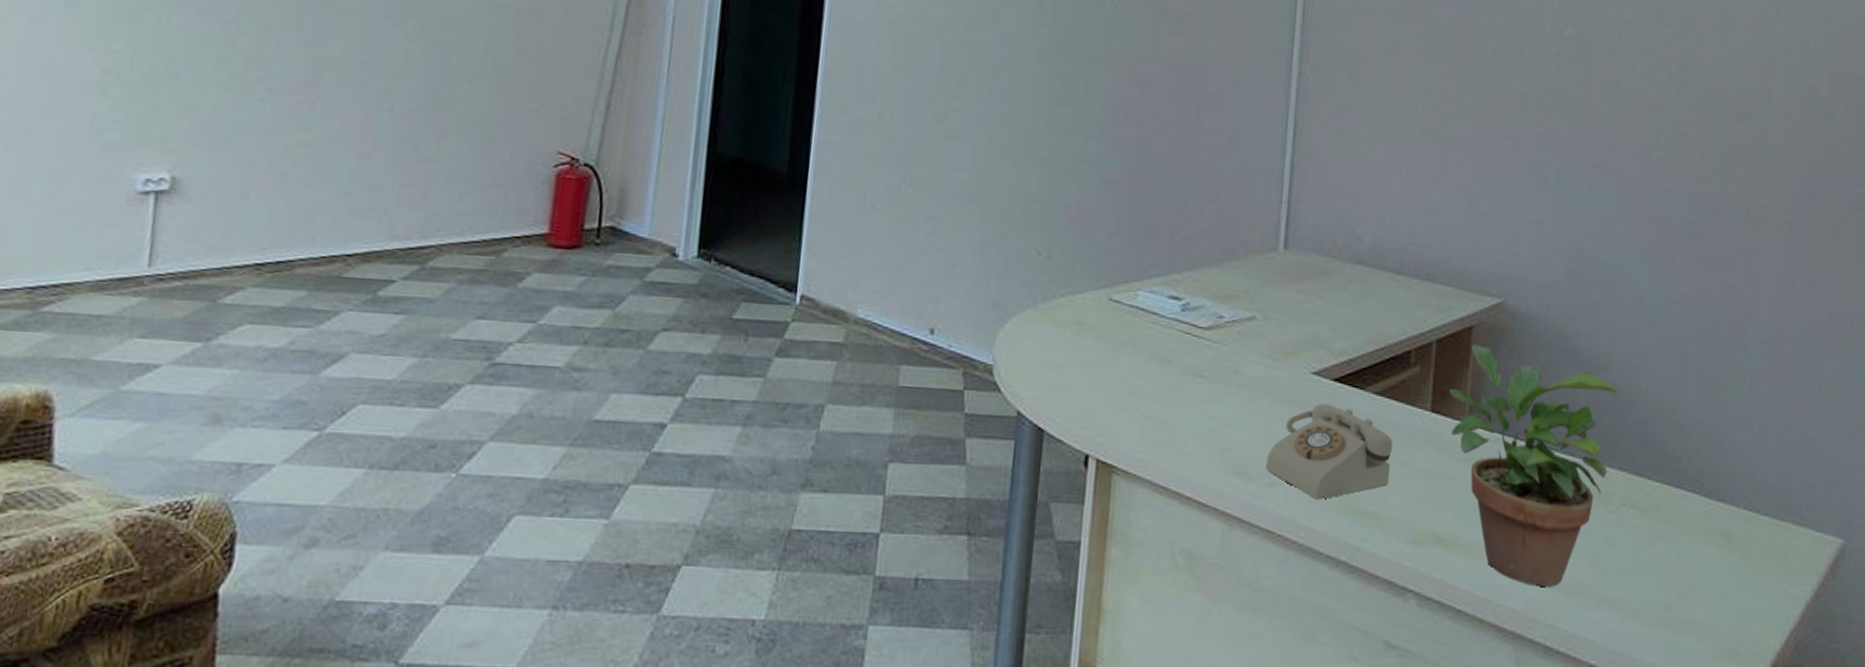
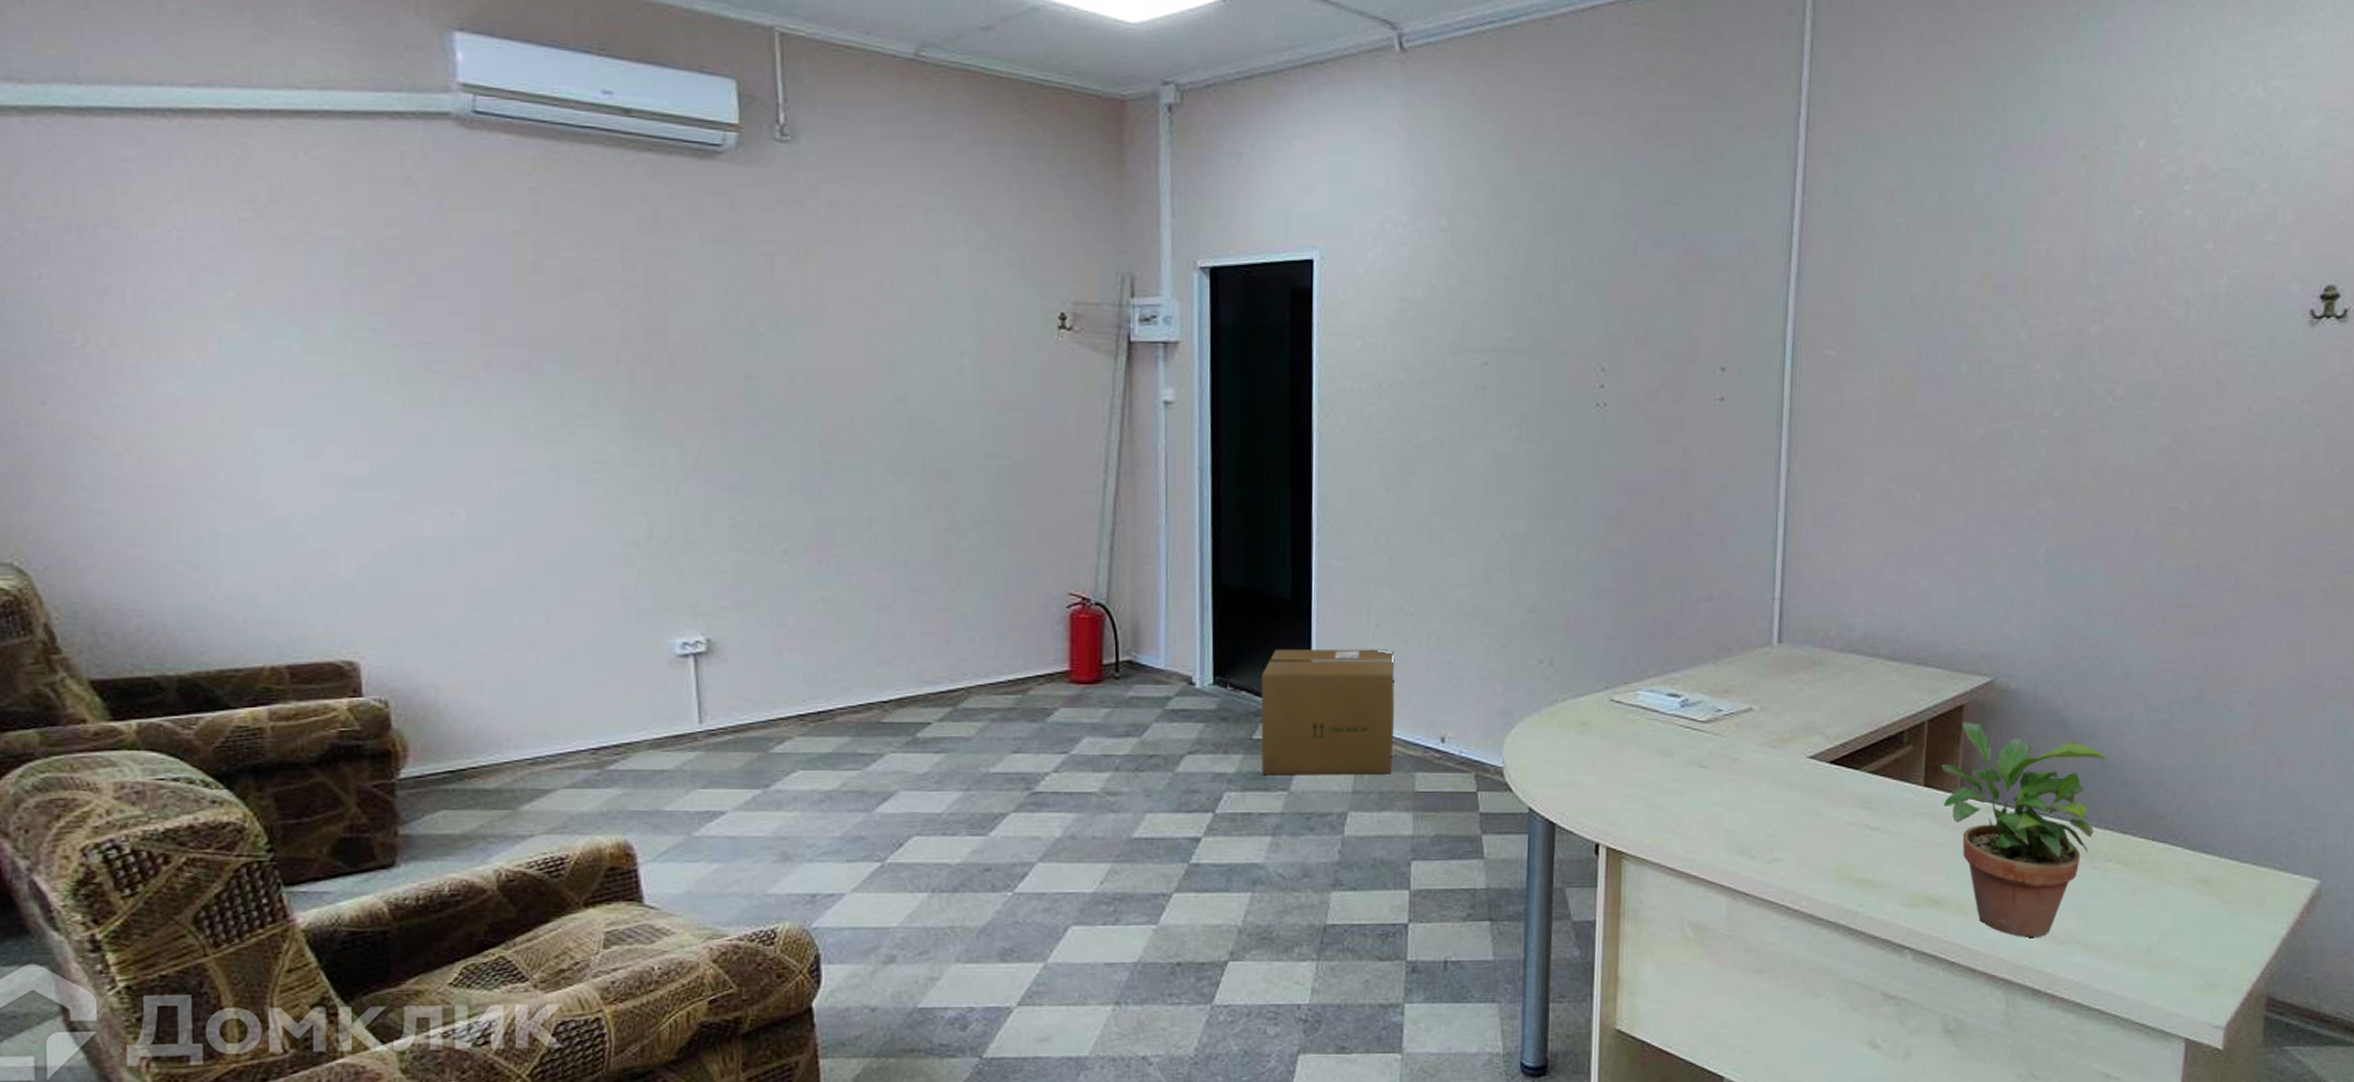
box: none [738,224,888,366] -> present [1261,649,1394,776]
telephone: present [1266,403,1393,501] -> none [1767,784,1888,873]

